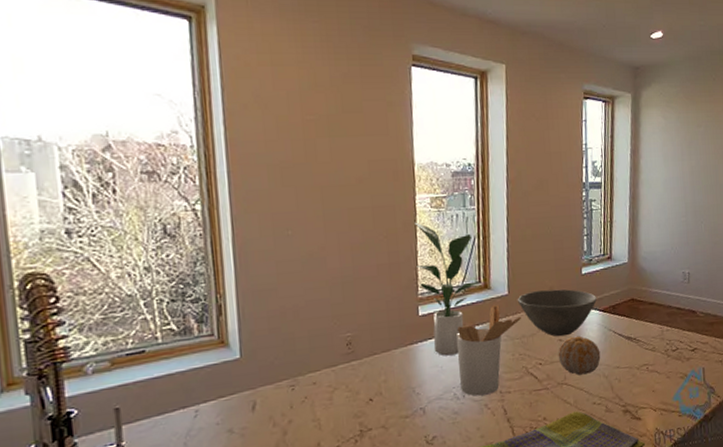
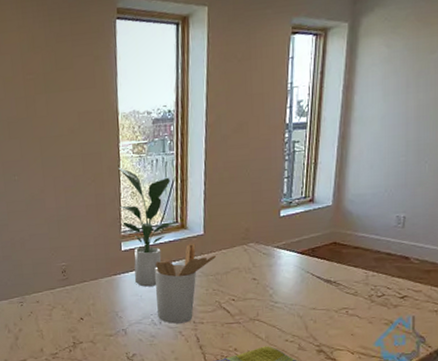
bowl: present [517,289,597,337] -> none [212,230,295,276]
fruit: present [558,336,601,375] -> none [251,276,296,313]

